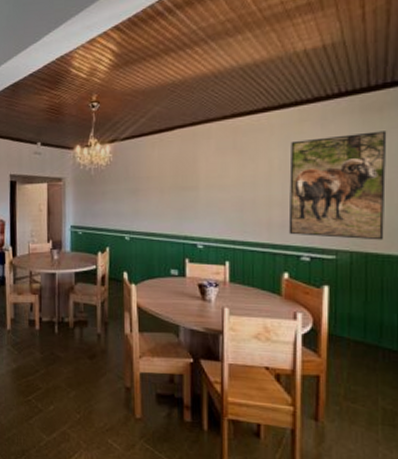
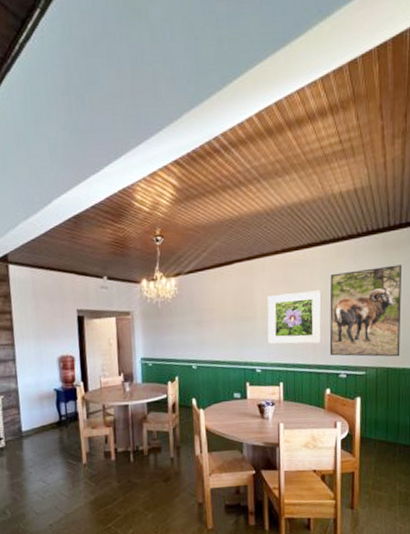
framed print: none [212,159,280,220] -> present [267,290,322,344]

